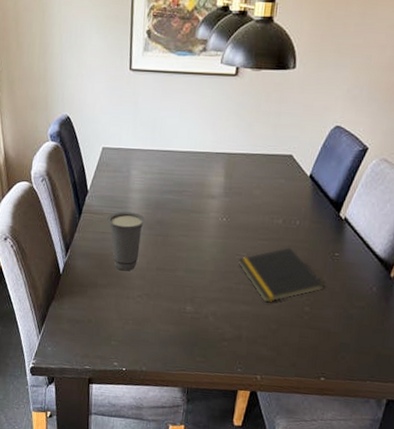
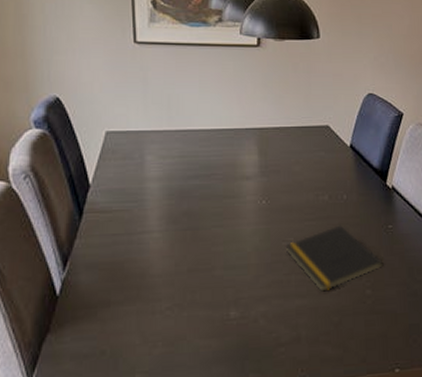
cup: present [107,211,146,271] -> none [119,205,169,280]

